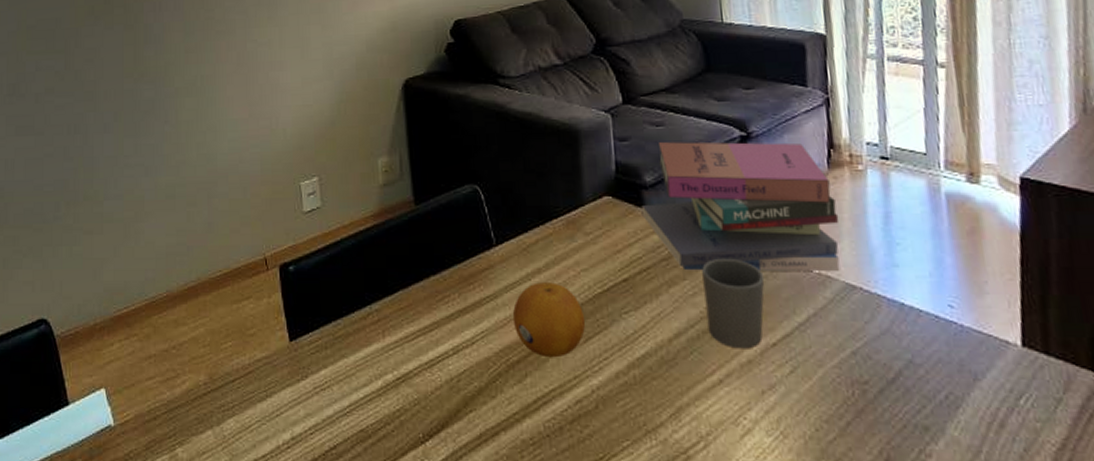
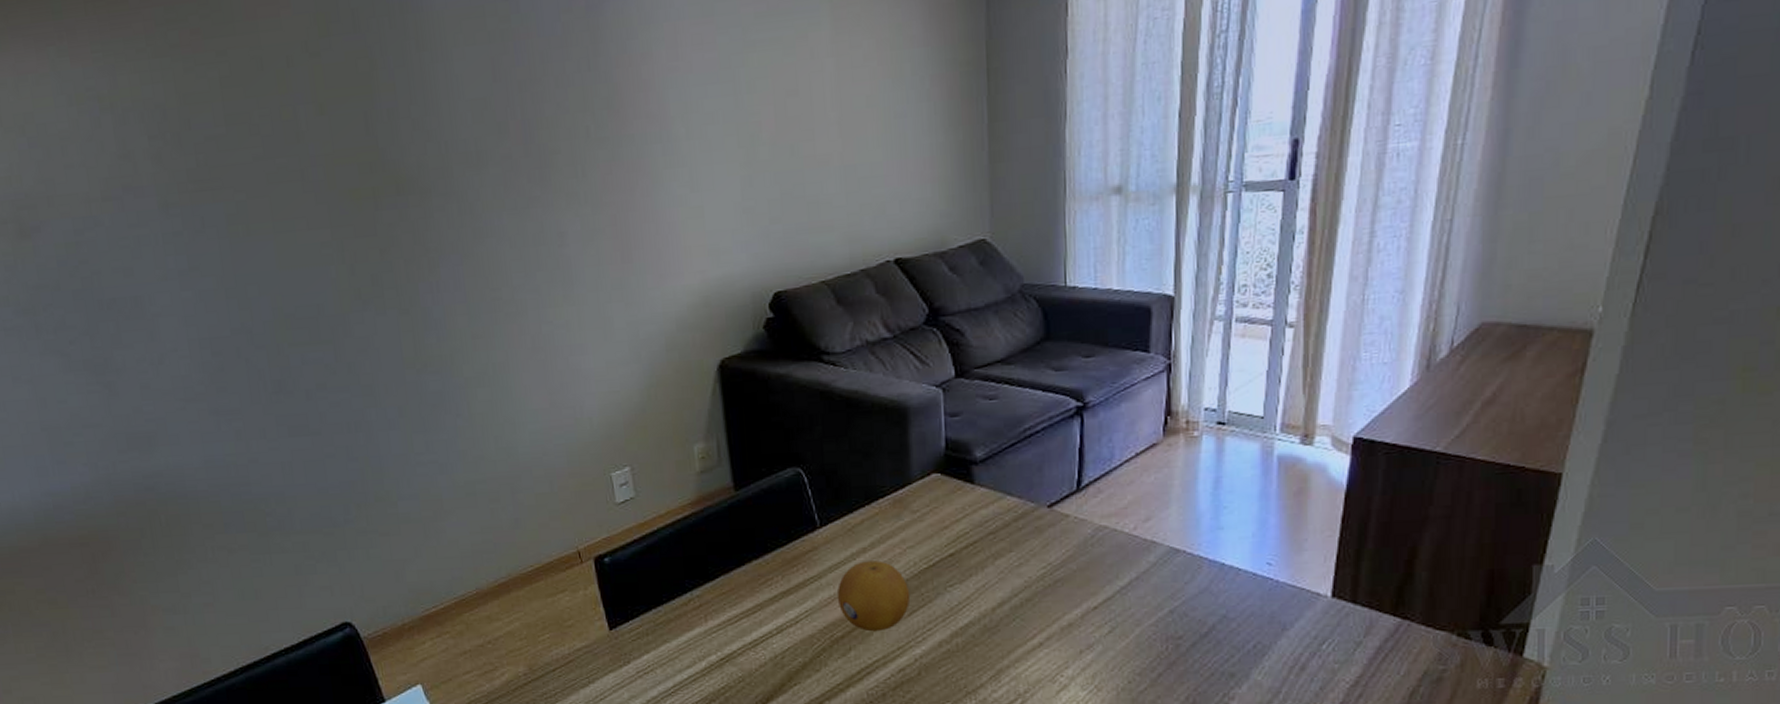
books: present [641,142,840,272] -> none [970,412,1170,543]
mug: present [702,258,765,349] -> none [1029,528,1091,614]

